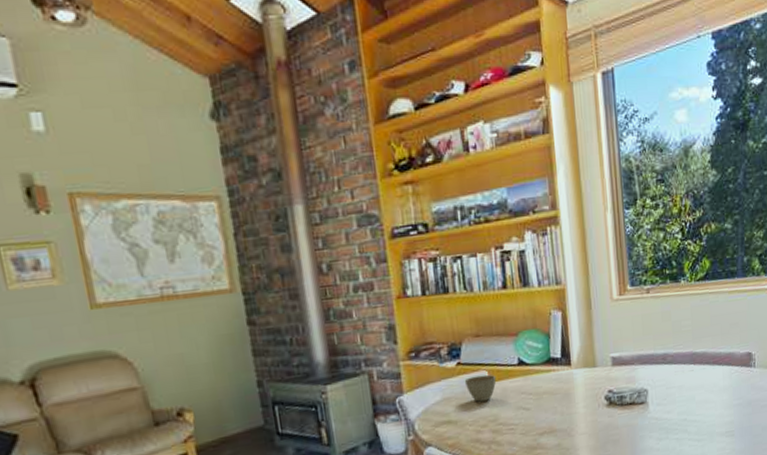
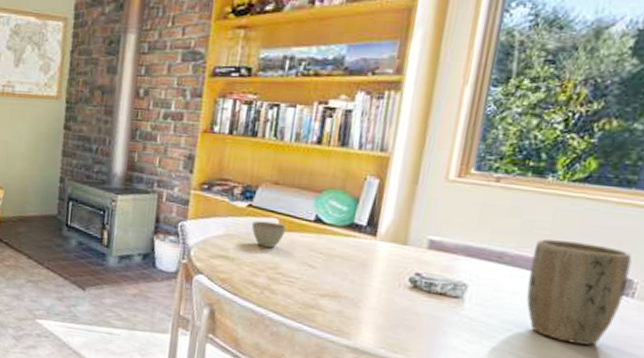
plant pot: none [685,329,750,418] -> present [526,239,632,346]

